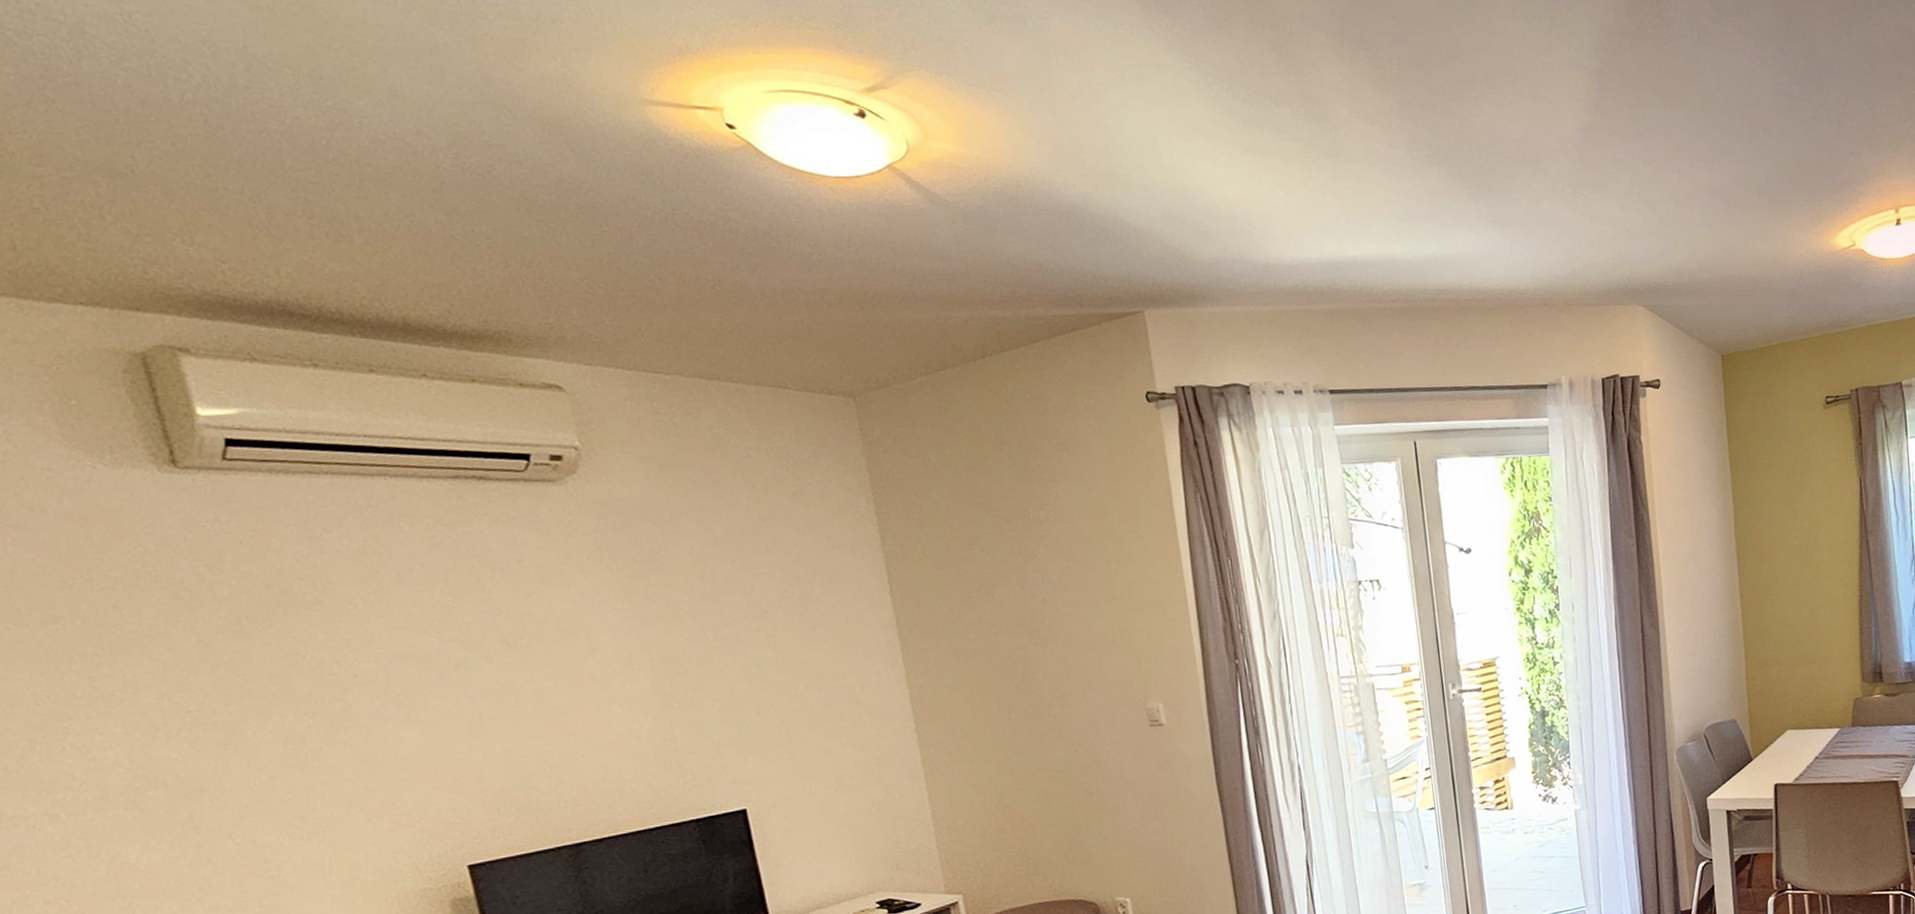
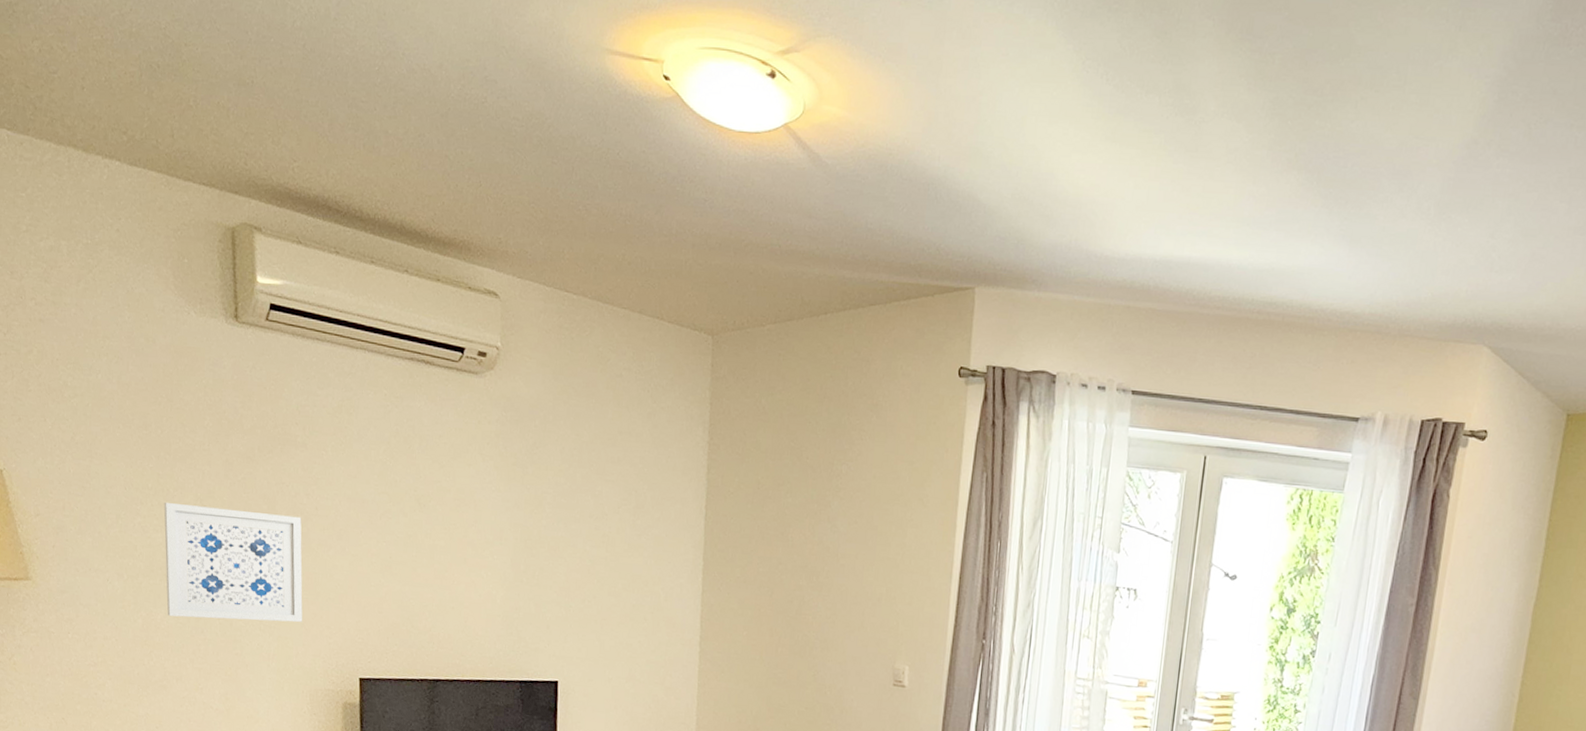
wall art: none [107,690,365,852] -> present [164,502,303,623]

